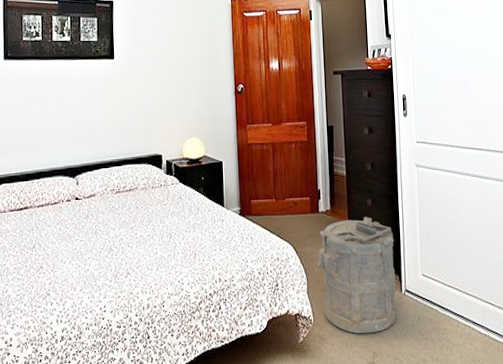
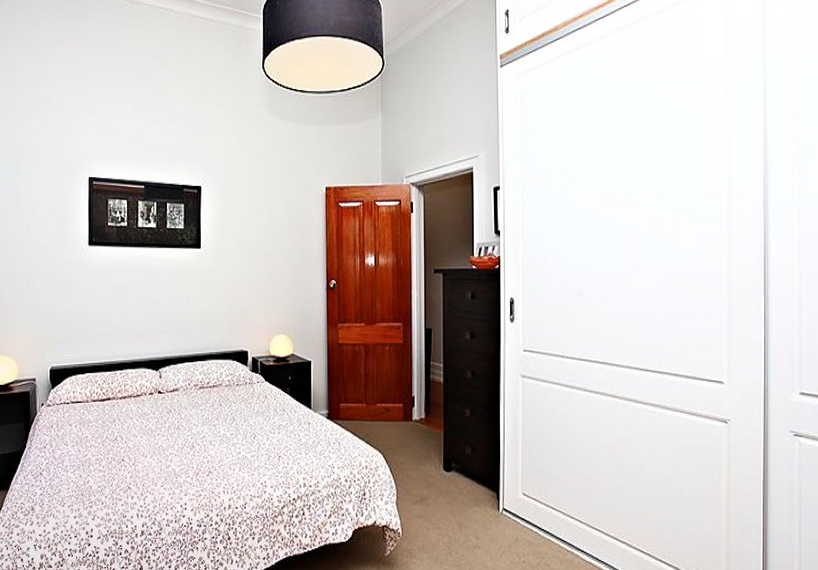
laundry hamper: present [317,217,397,334] -> none [408,428,493,552]

